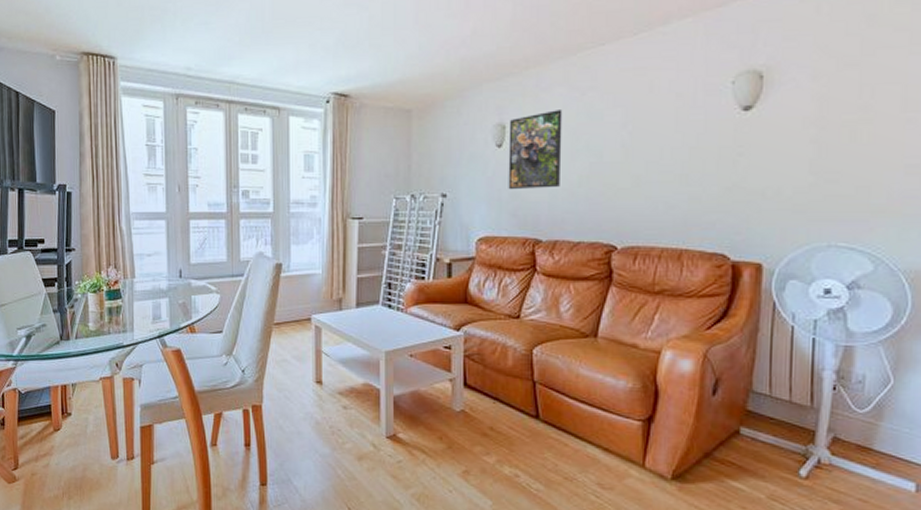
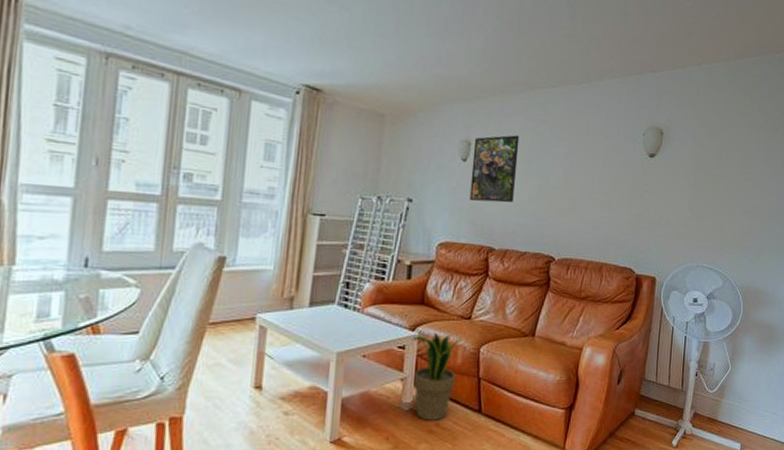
potted plant: none [457,332,513,424] -> present [411,332,464,420]

